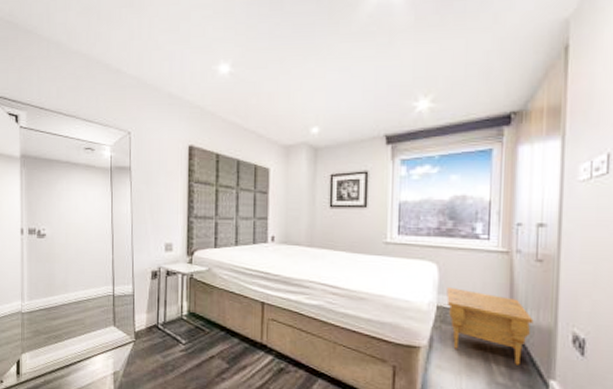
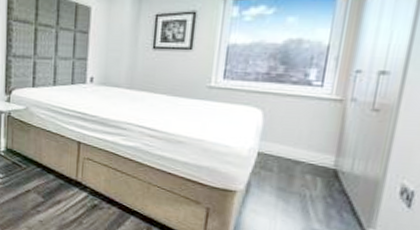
nightstand: present [447,288,534,365] -> none [269,135,361,214]

